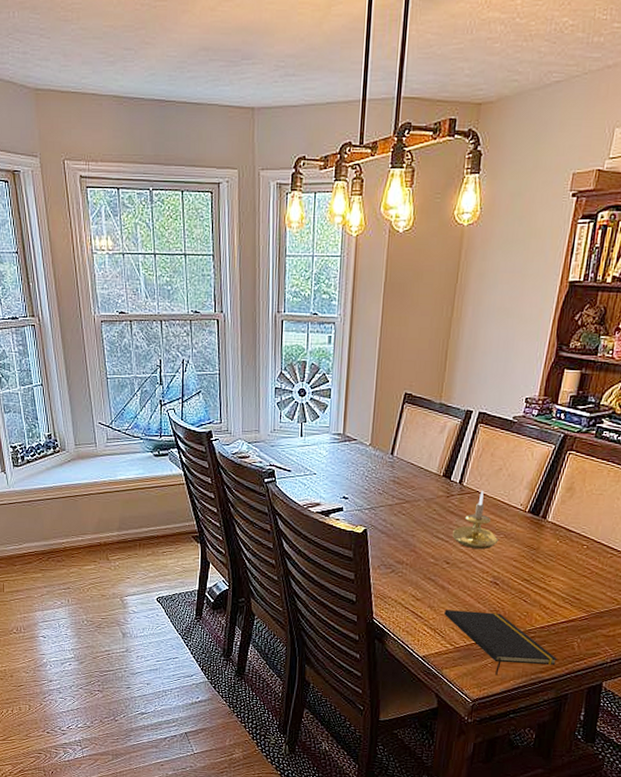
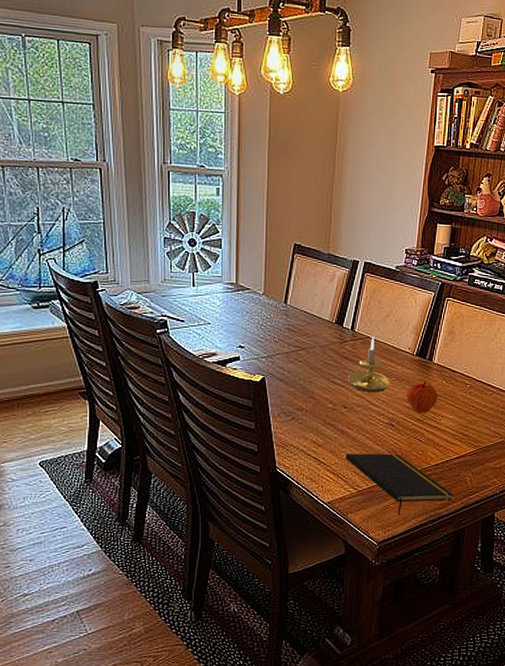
fruit: none [514,540,549,574] -> present [406,381,438,414]

